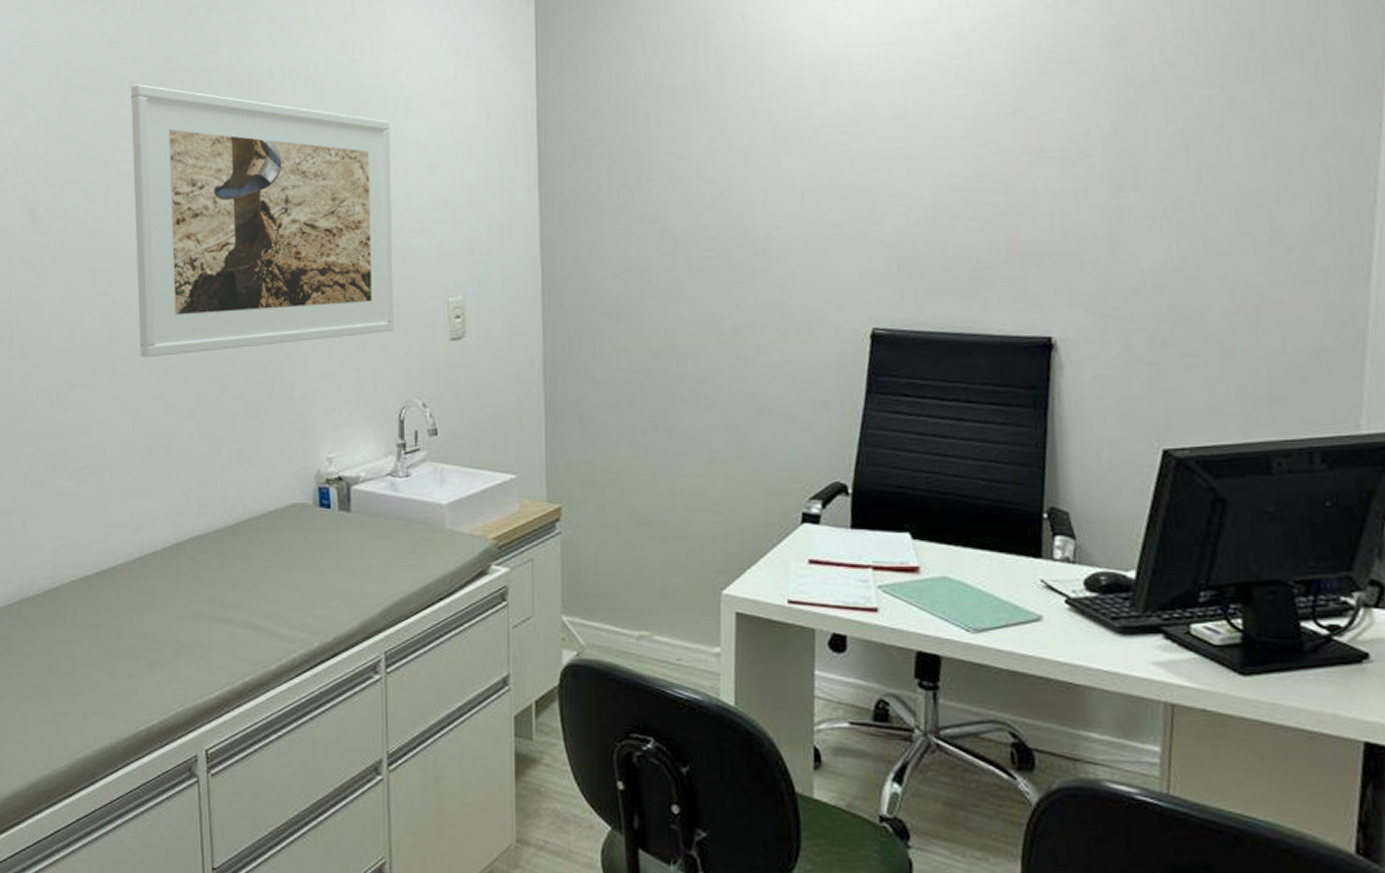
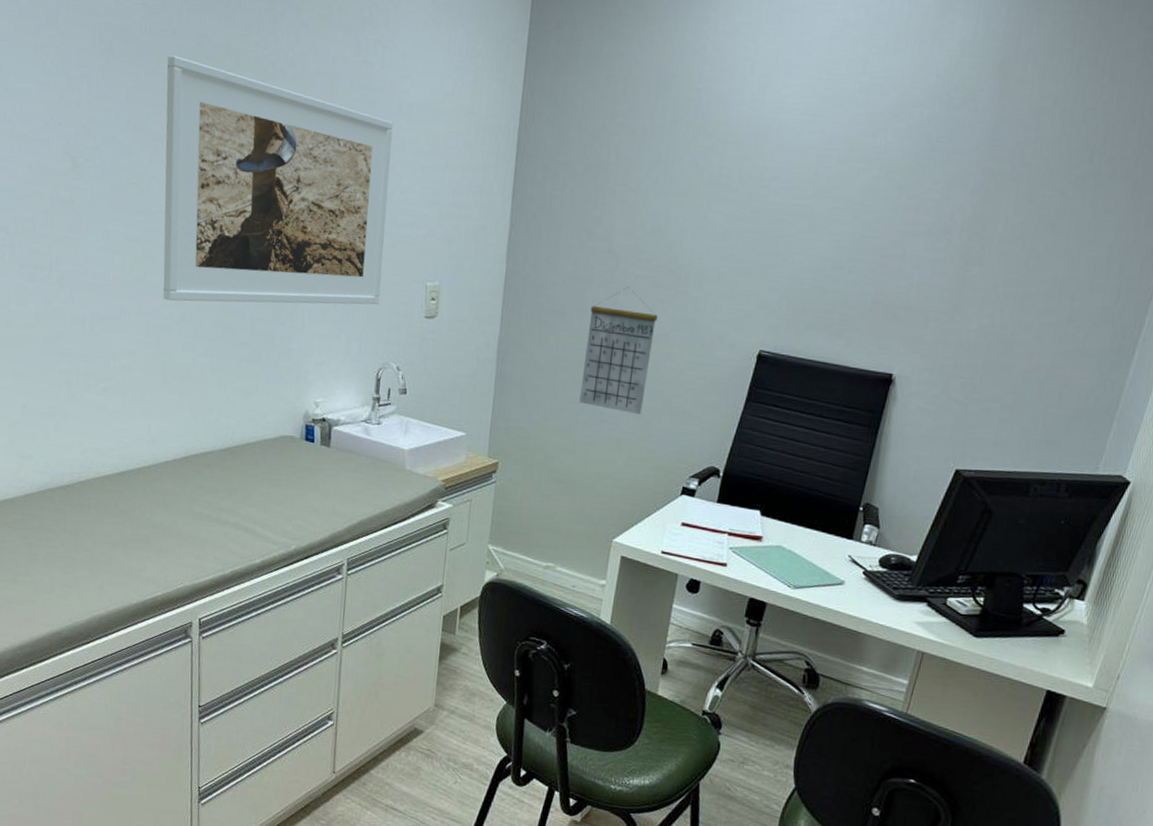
calendar: none [651,271,736,428] -> present [579,286,658,415]

